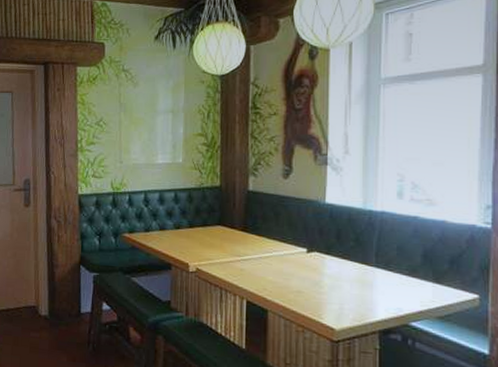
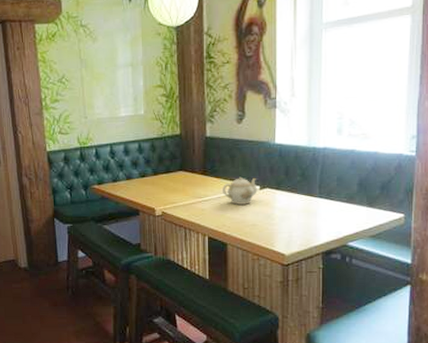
teapot: none [265,237,304,268] -> present [223,177,257,205]

